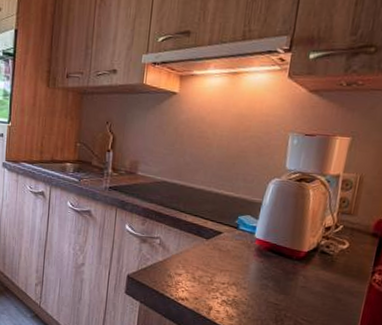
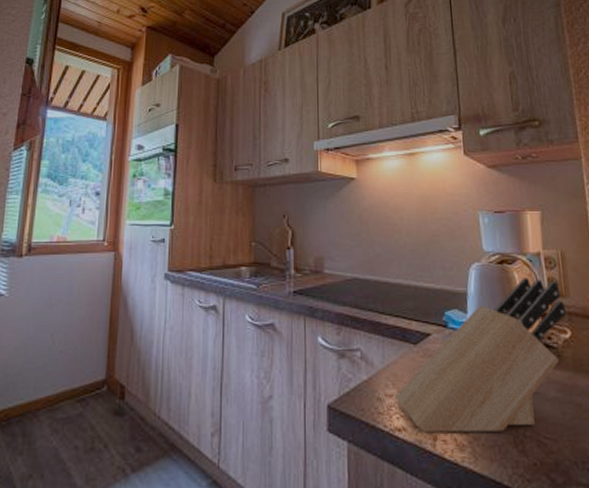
knife block: none [183,195,351,311] -> present [395,278,567,432]

